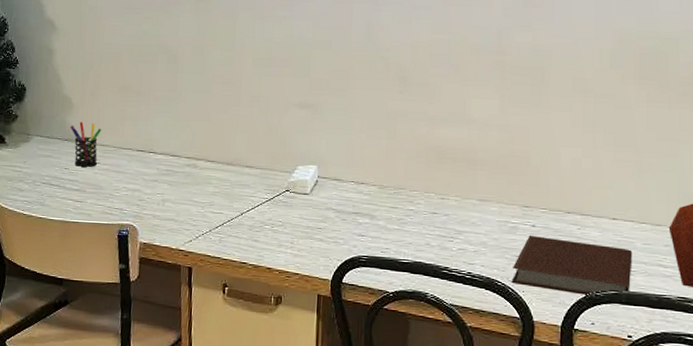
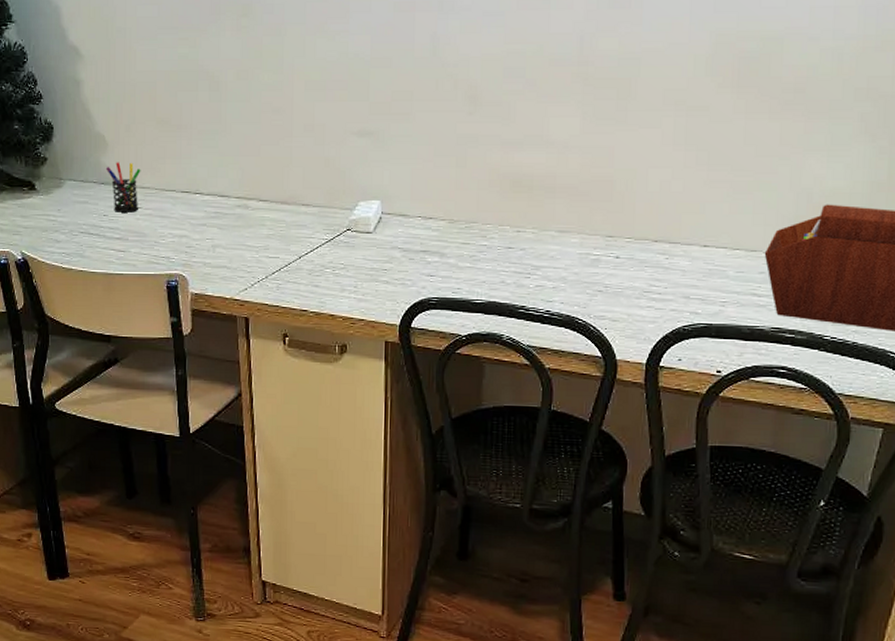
notebook: present [511,235,633,297] -> none [593,267,724,331]

